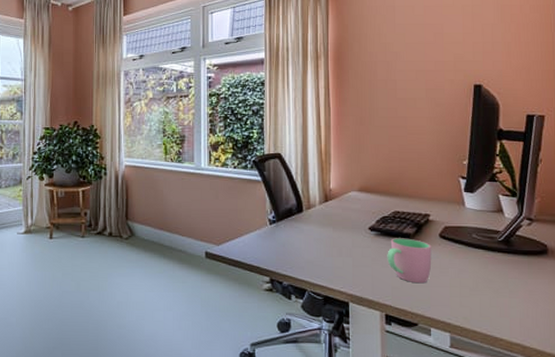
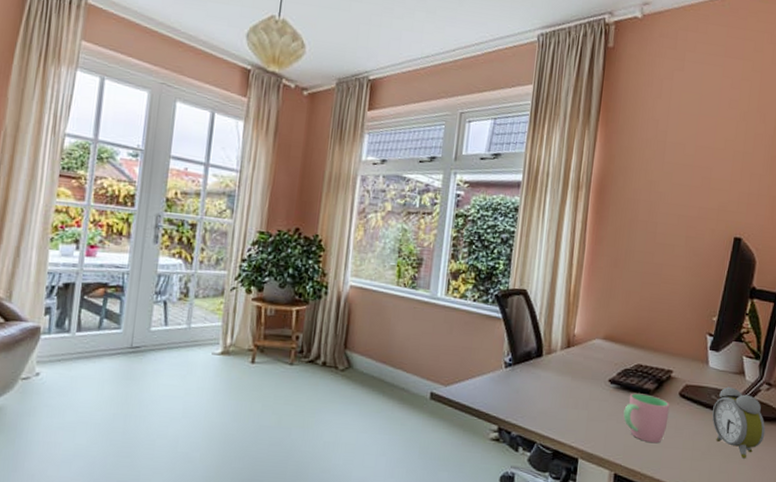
alarm clock: none [475,225,533,292] -> present [712,386,766,459]

